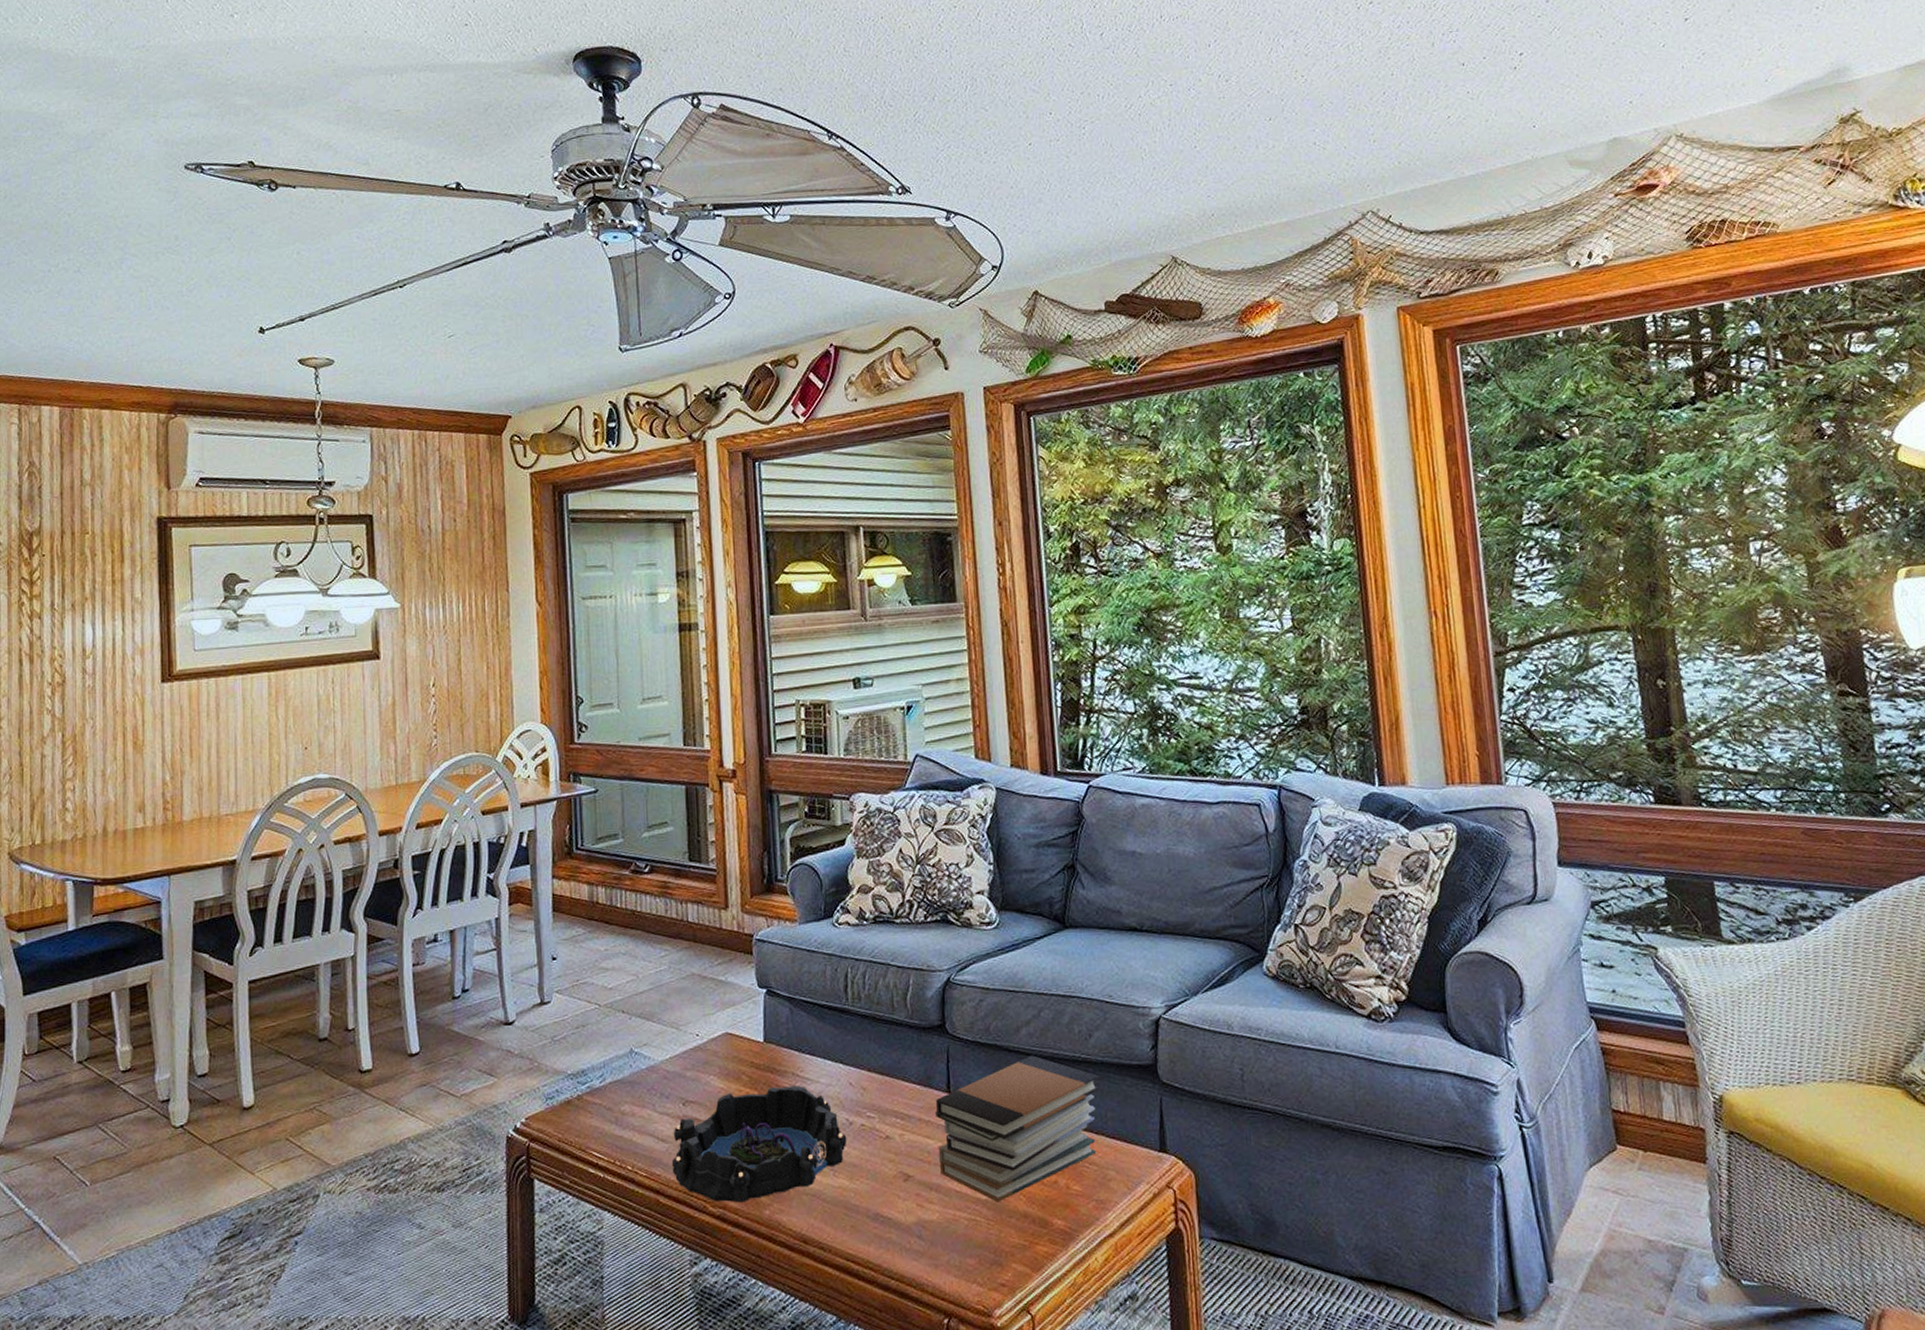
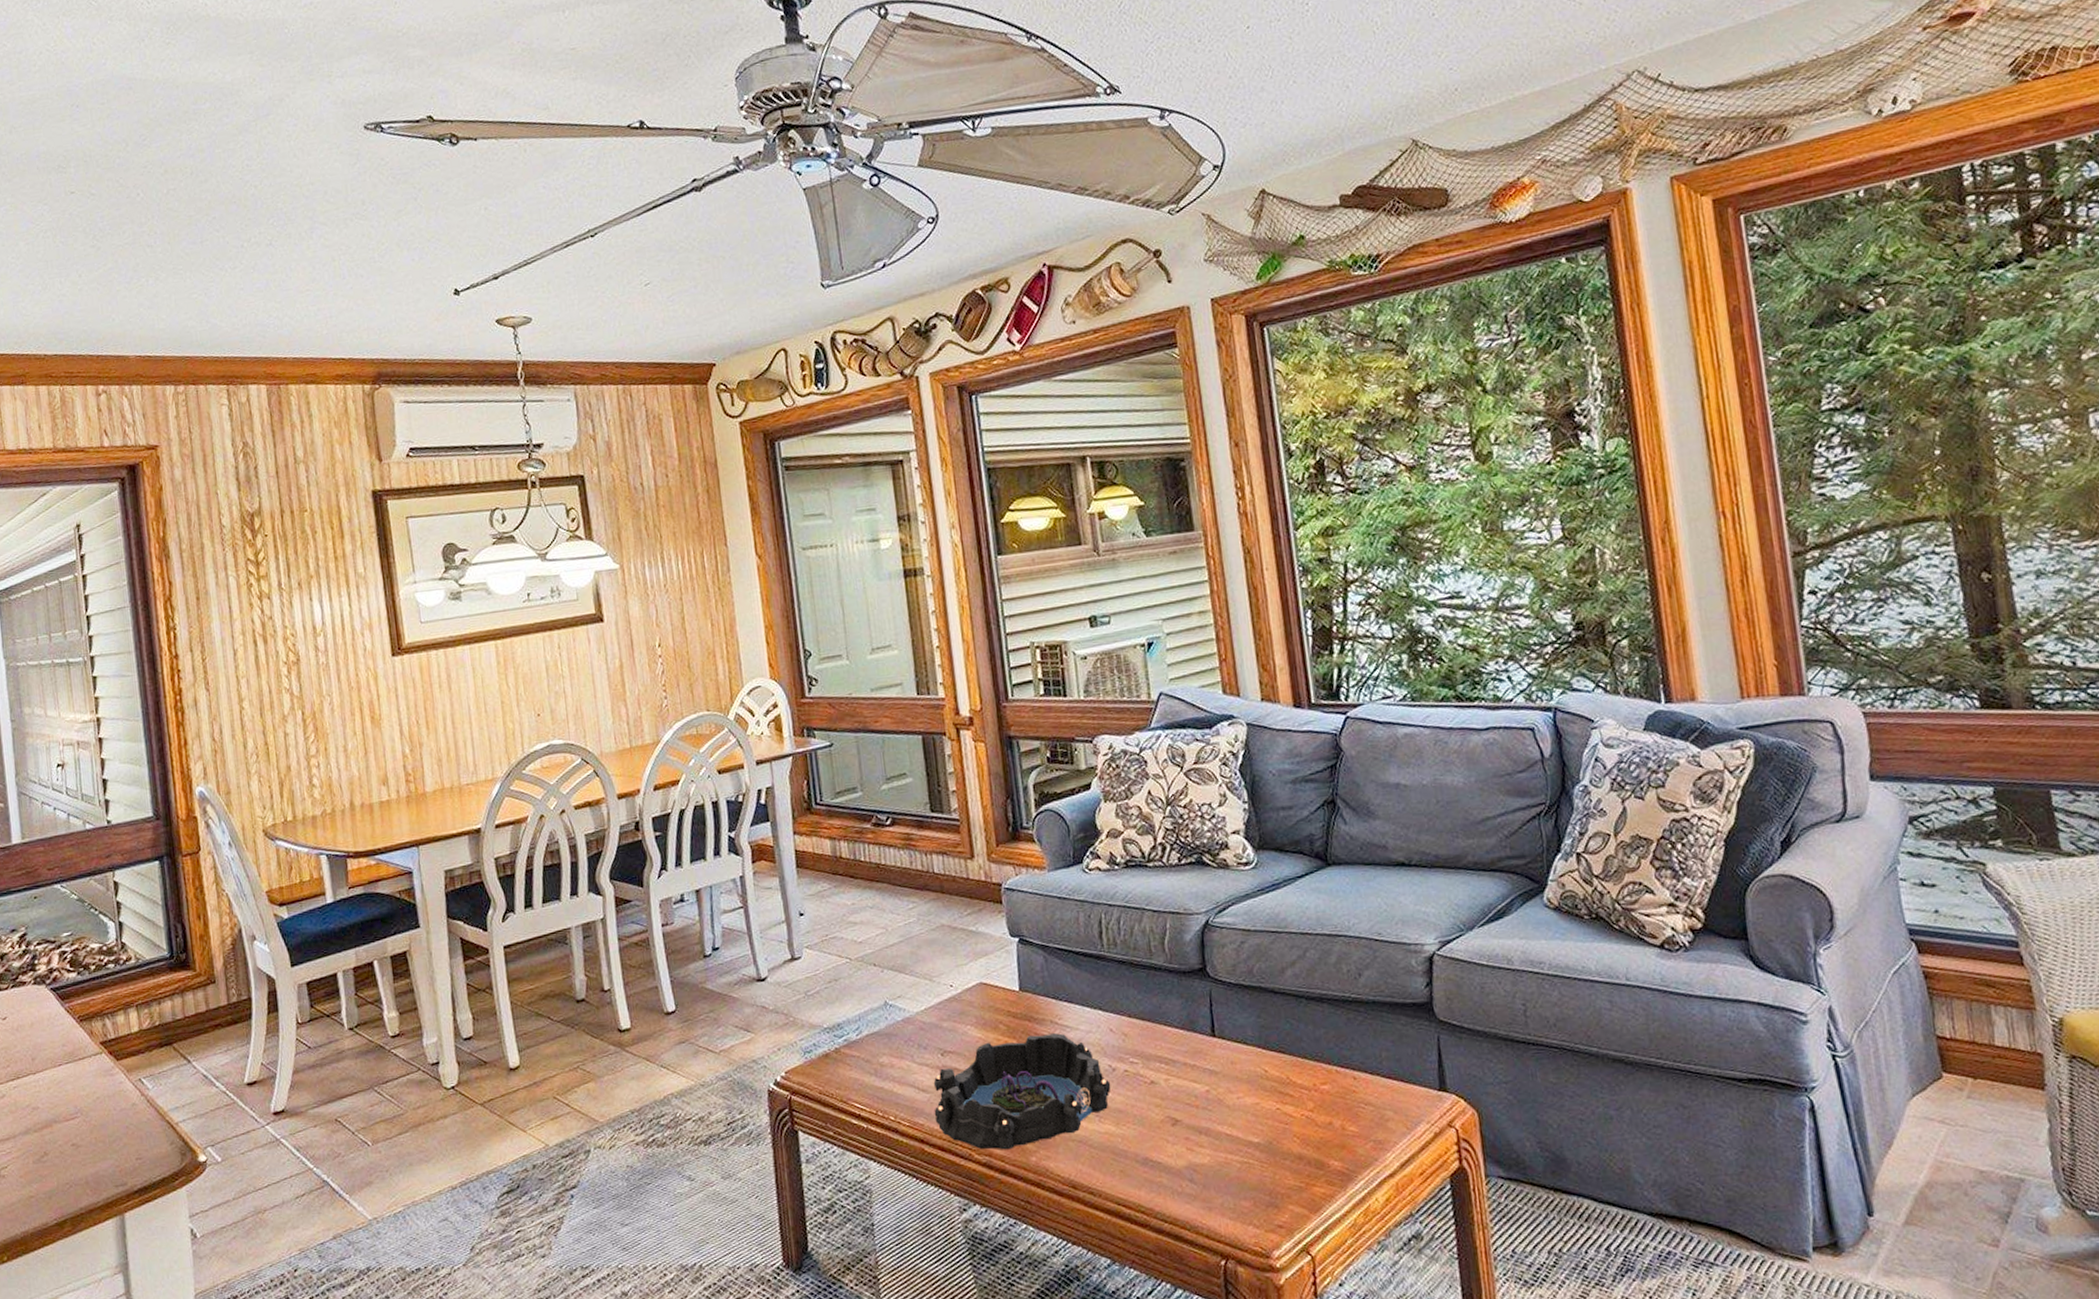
book stack: present [935,1055,1101,1202] -> none [1201,996,1373,1145]

